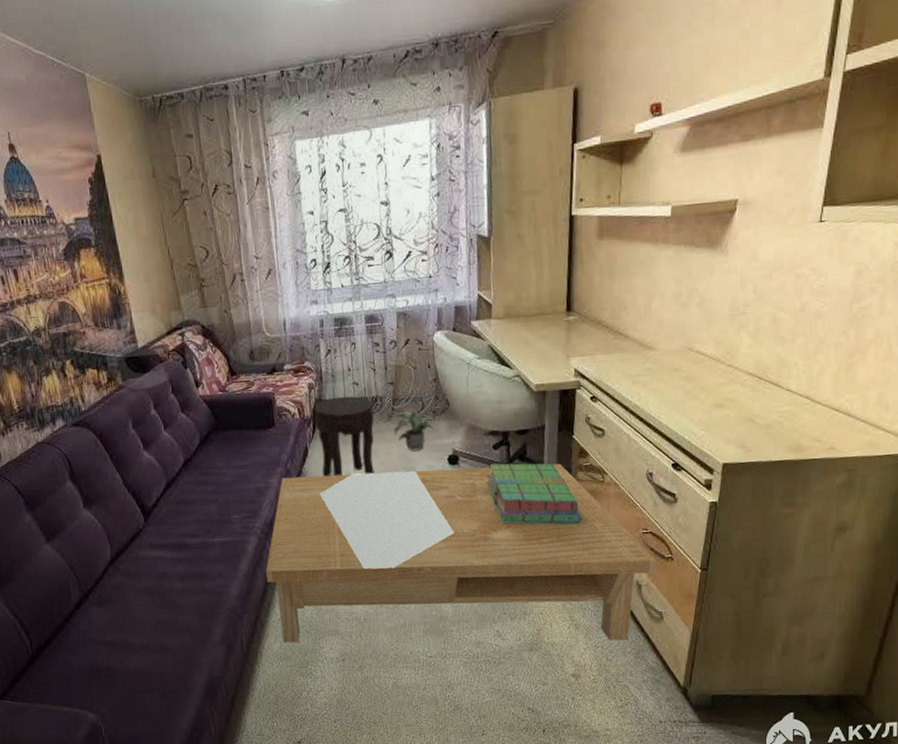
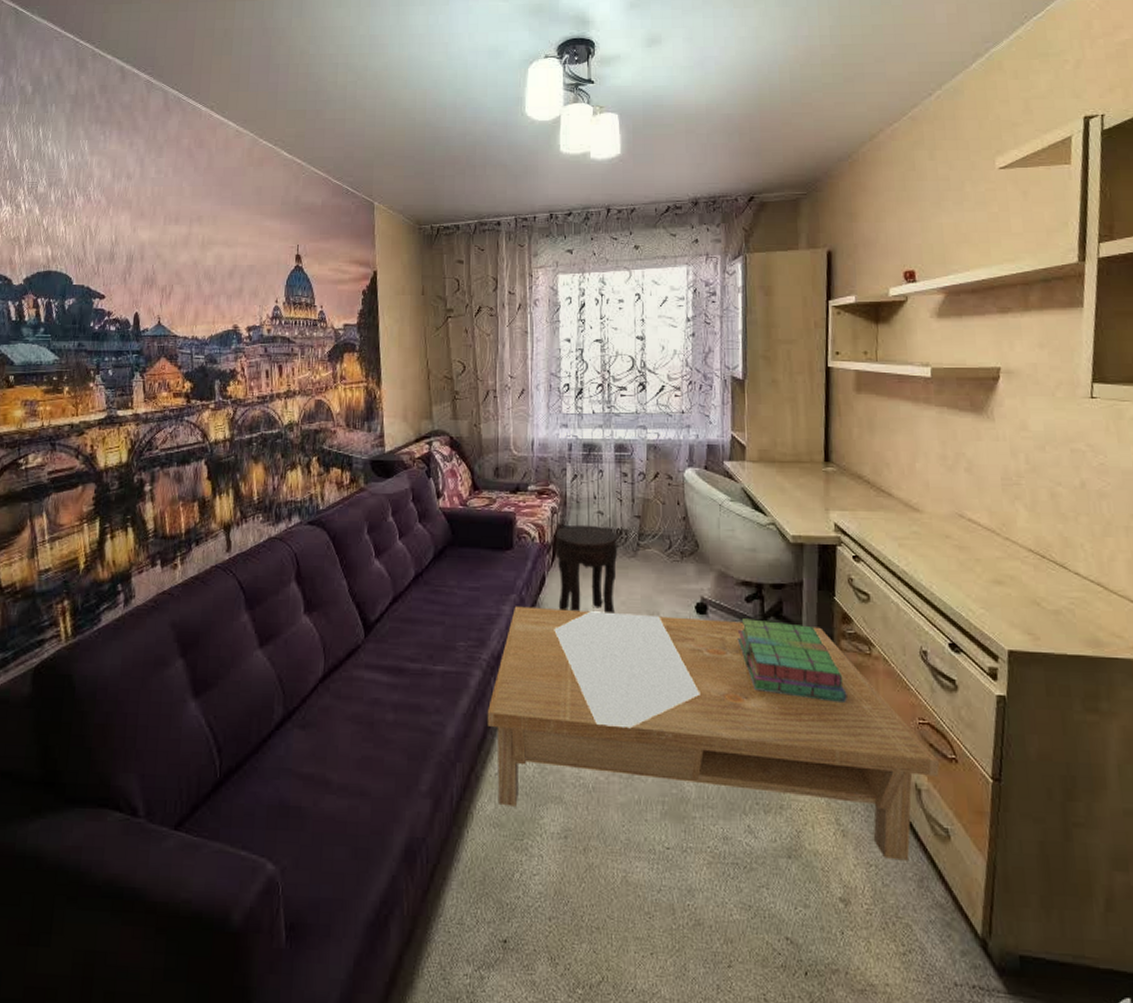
potted plant: present [387,411,435,452] -> none [631,548,682,594]

